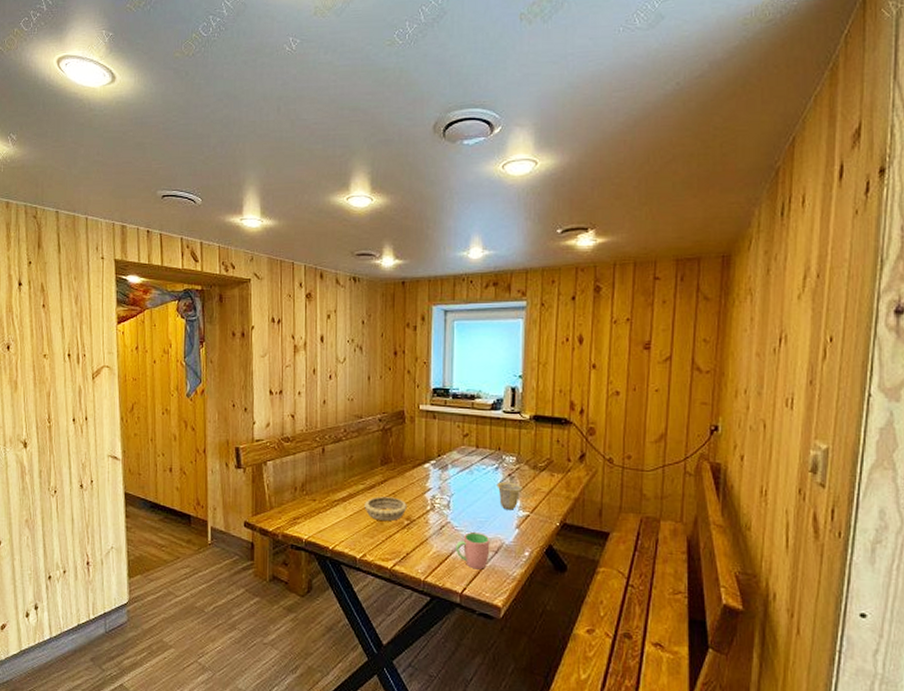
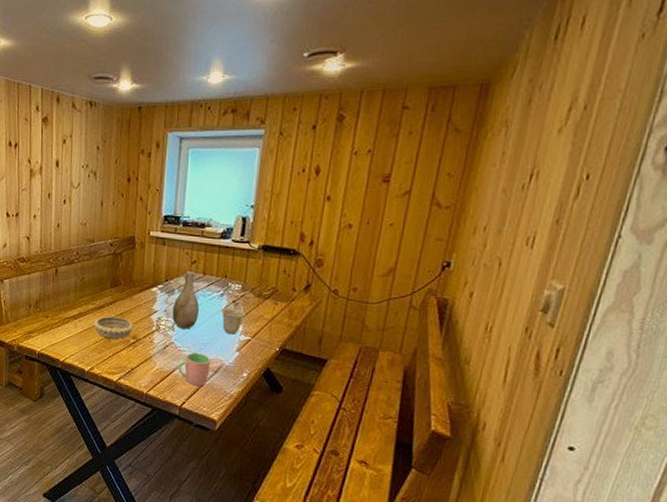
vase: none [447,445,475,507] -> present [172,271,200,329]

